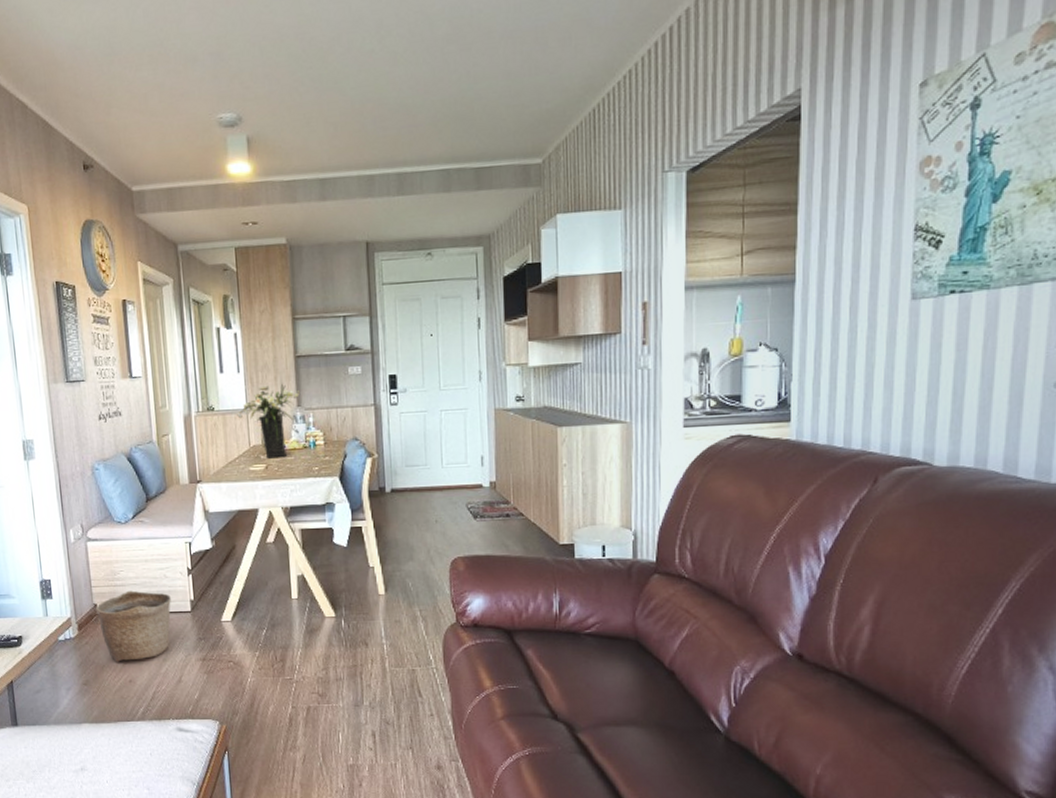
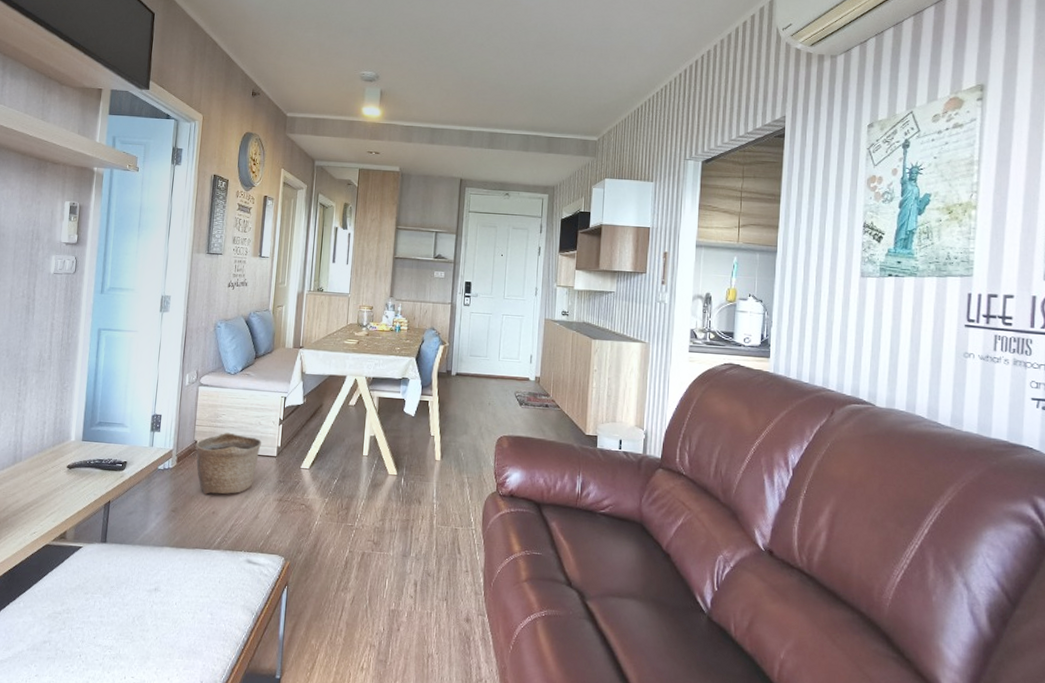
flower arrangement: present [237,383,299,459] -> none [341,277,393,337]

